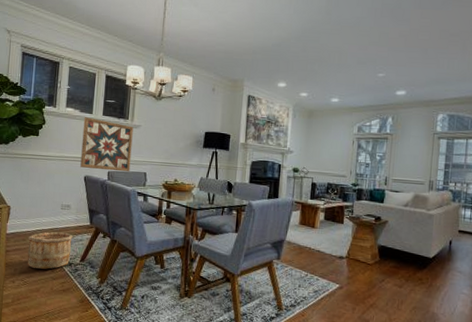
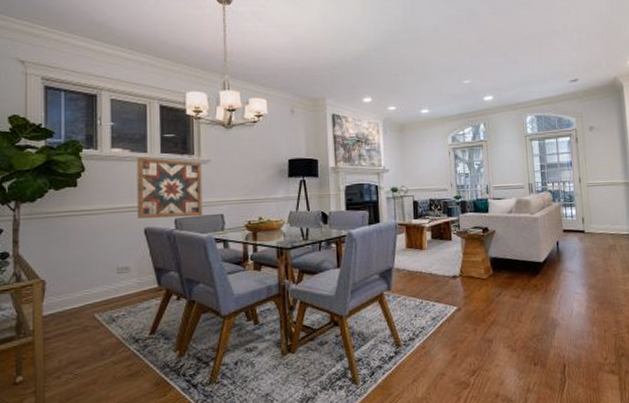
wooden bucket: present [27,232,74,269] -> none [74,301,138,355]

